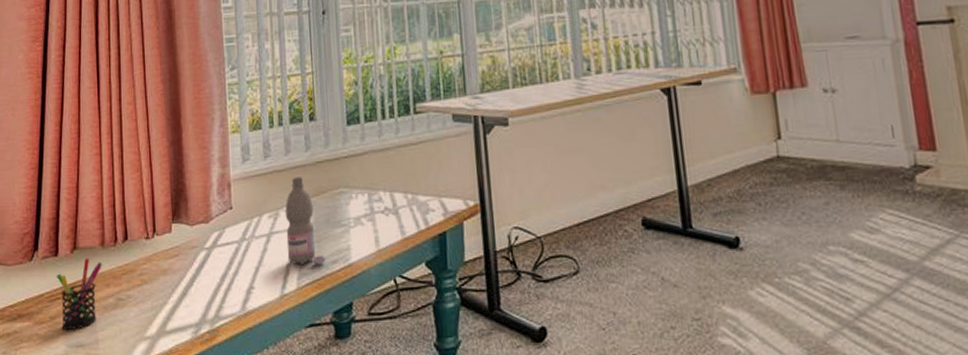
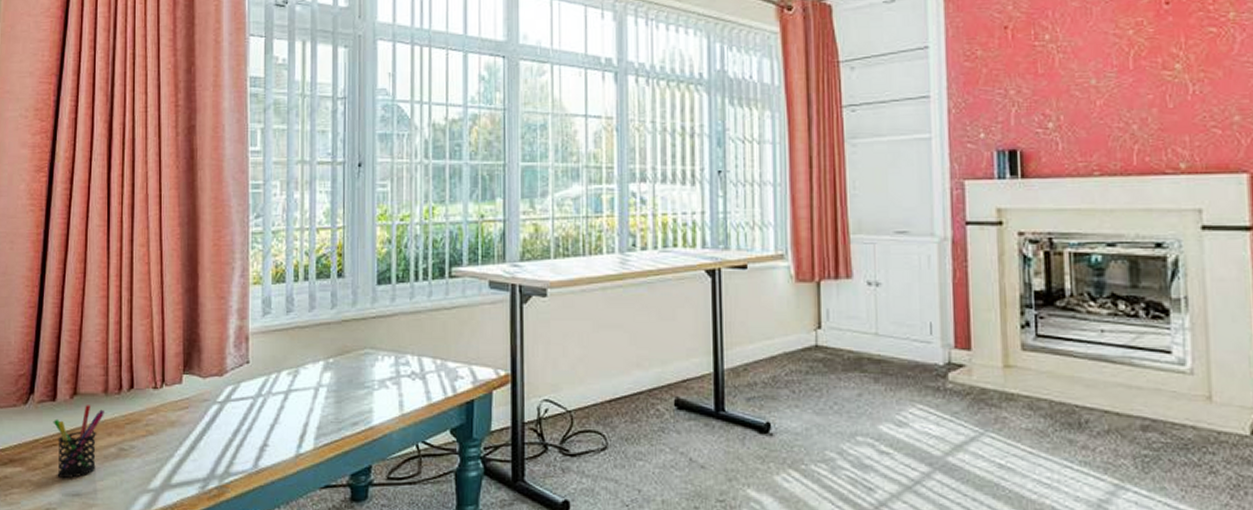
water bottle: present [285,177,326,265] -> none [305,335,346,426]

